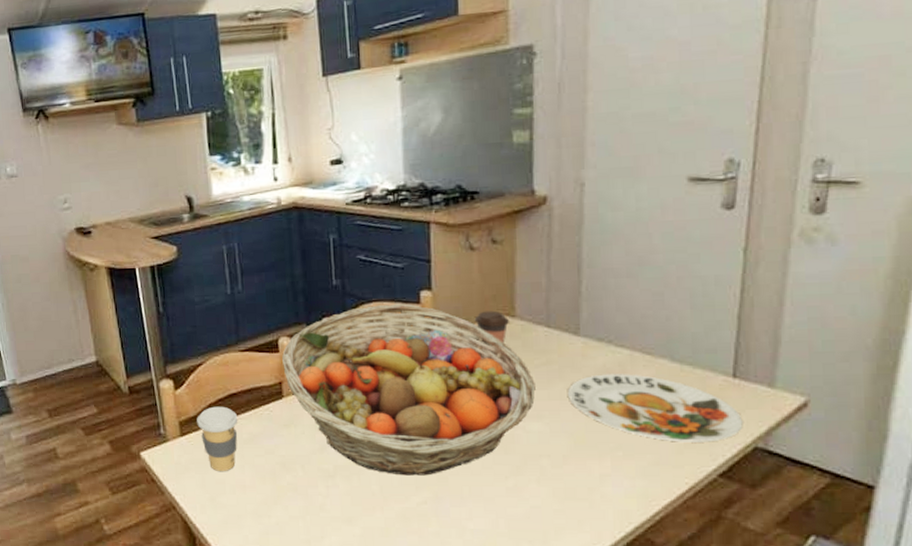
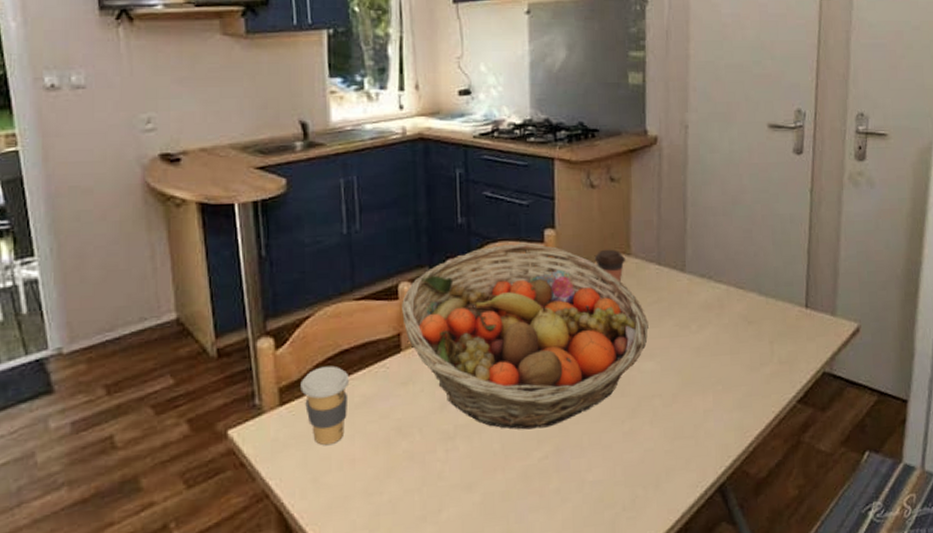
plate: present [568,374,743,442] -> none [676,308,814,373]

